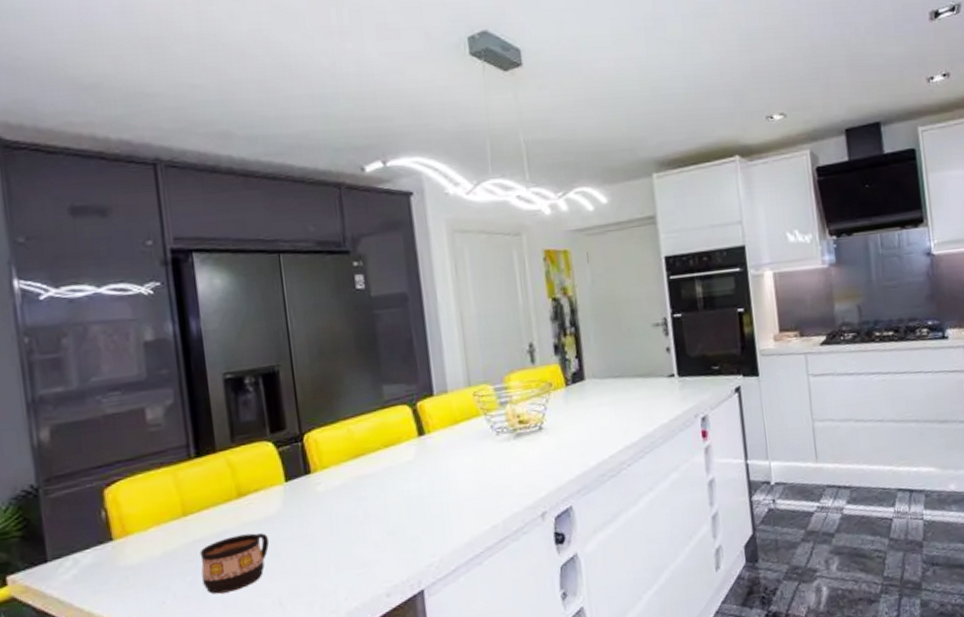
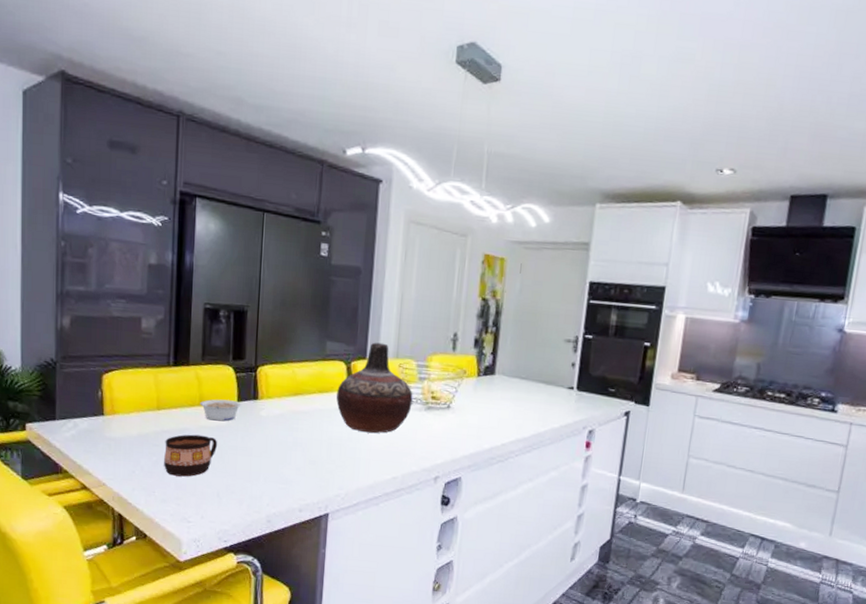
legume: none [238,481,291,513] -> present [200,399,241,421]
vase: none [406,372,498,482] -> present [336,342,413,434]

